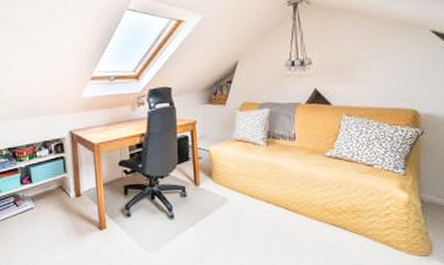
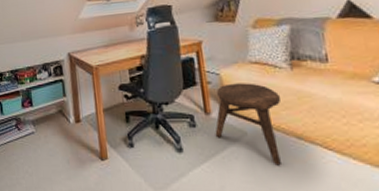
stool: none [202,158,257,225] -> present [215,83,281,166]

